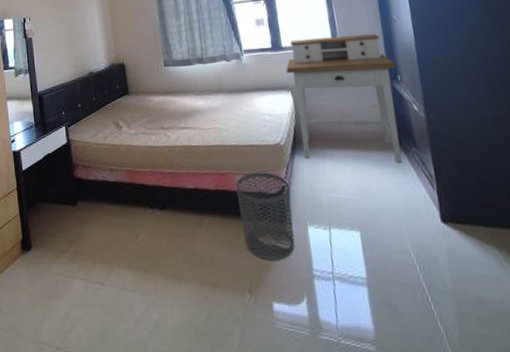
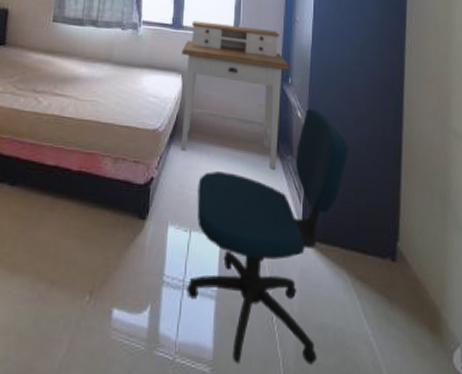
waste bin: present [235,172,295,261] -> none [98,157,158,260]
office chair: none [327,99,482,342] -> present [187,108,350,365]

